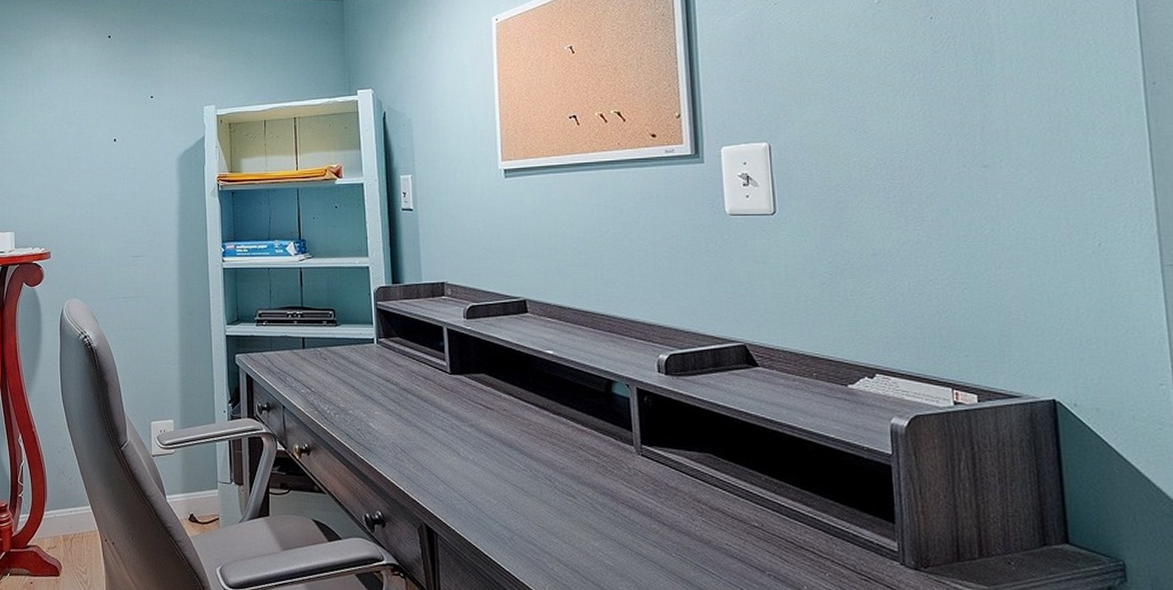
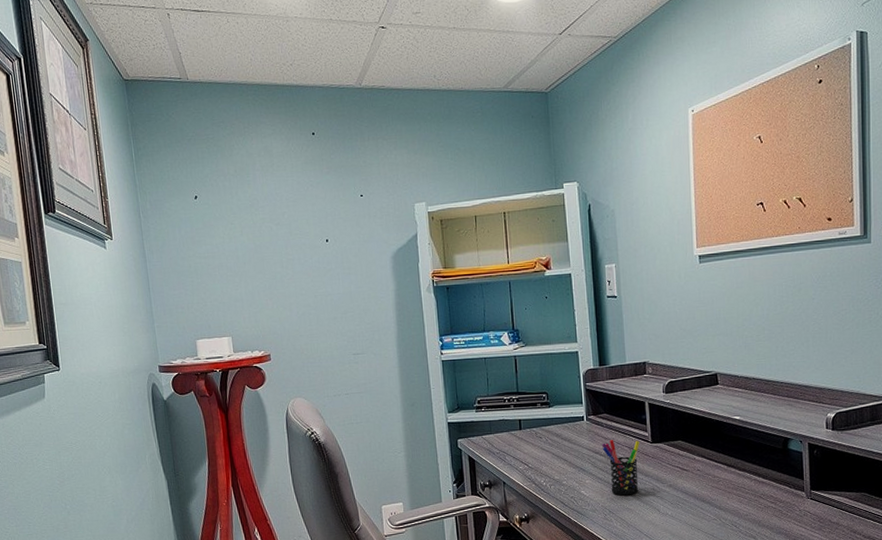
pen holder: none [393,367,437,433] -> present [601,440,640,496]

